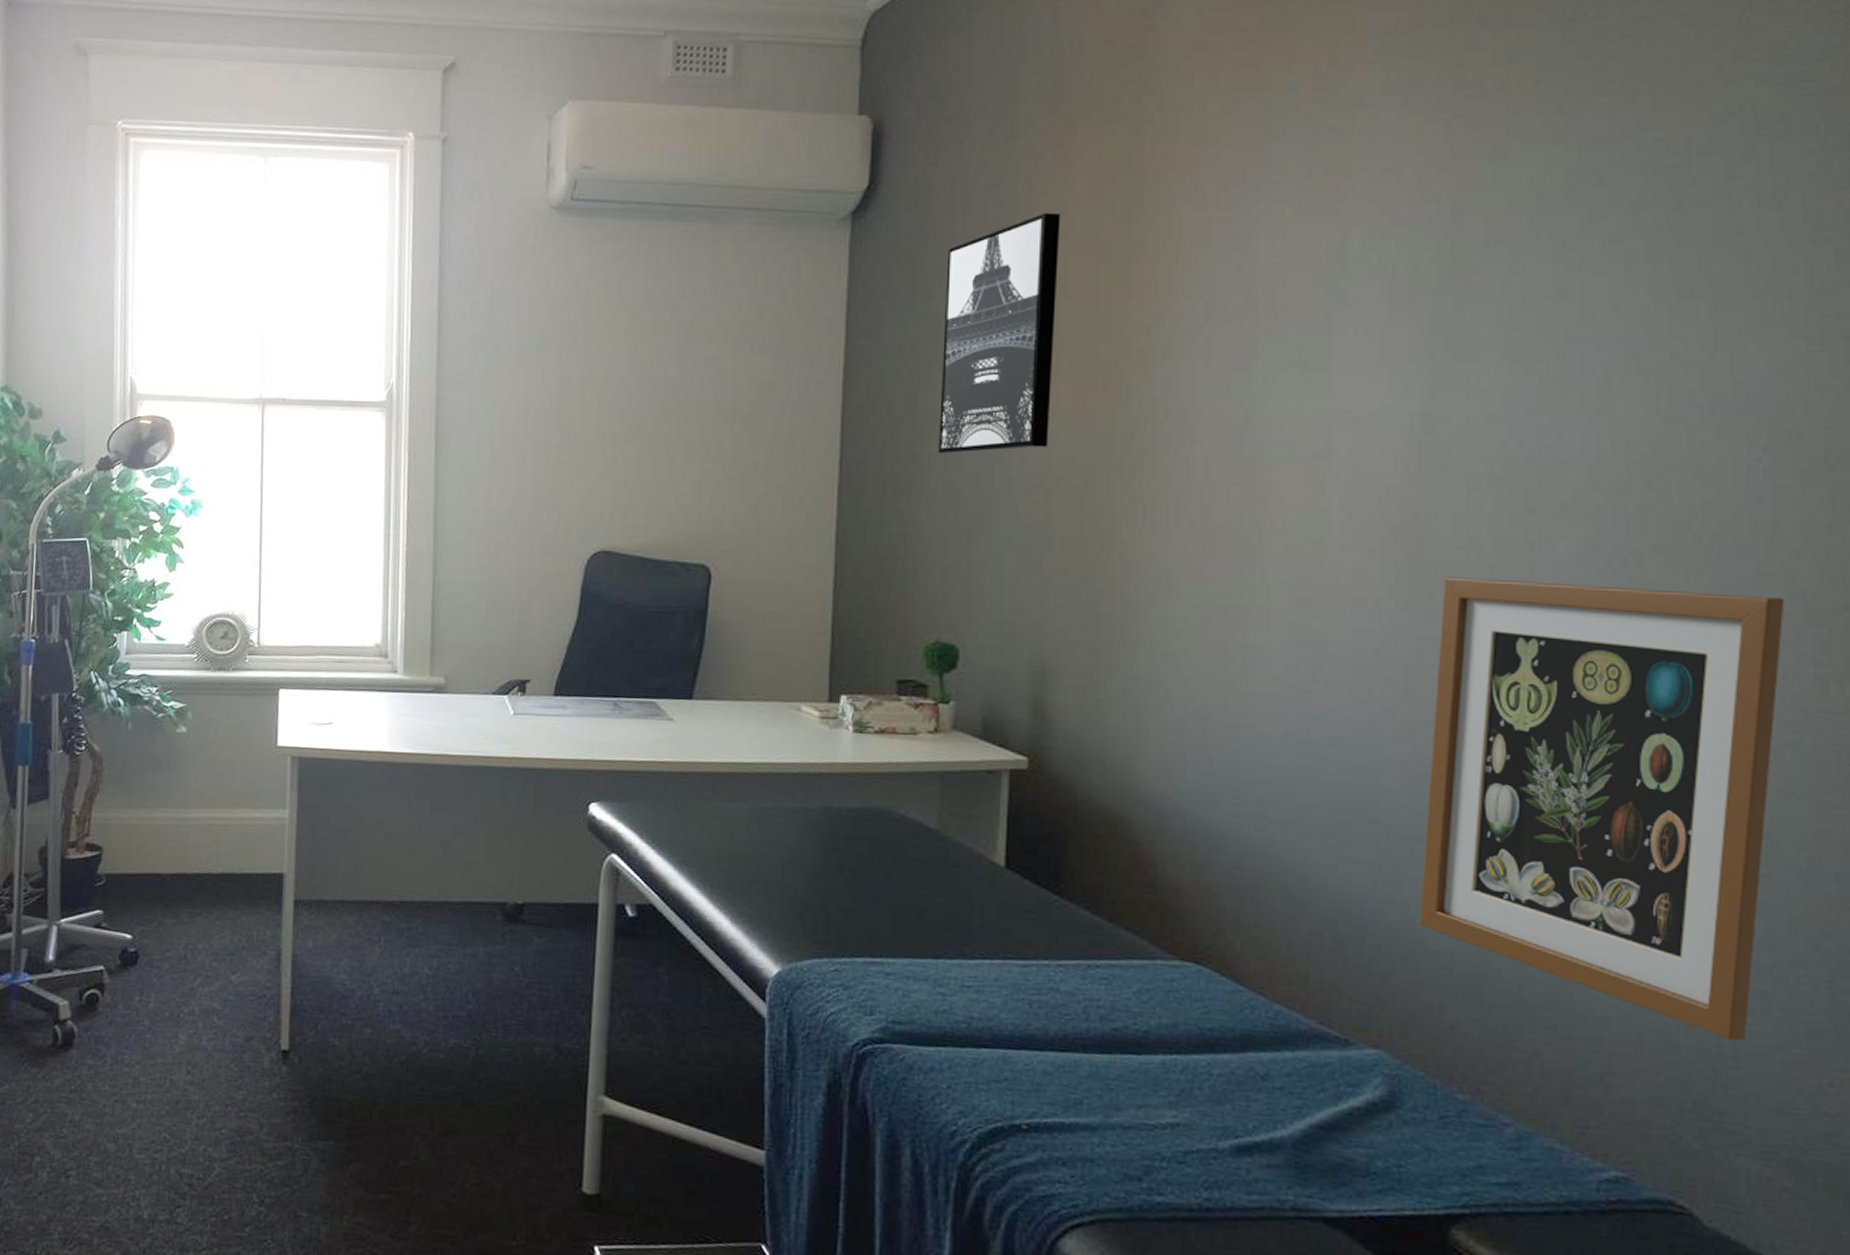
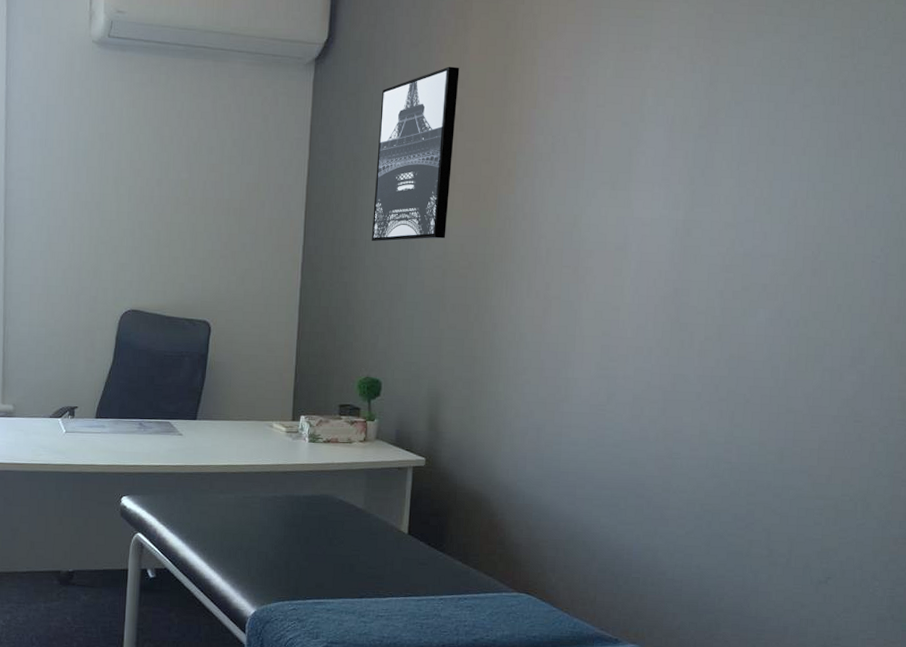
wall art: present [1419,577,1785,1041] -> none [663,333,886,628]

